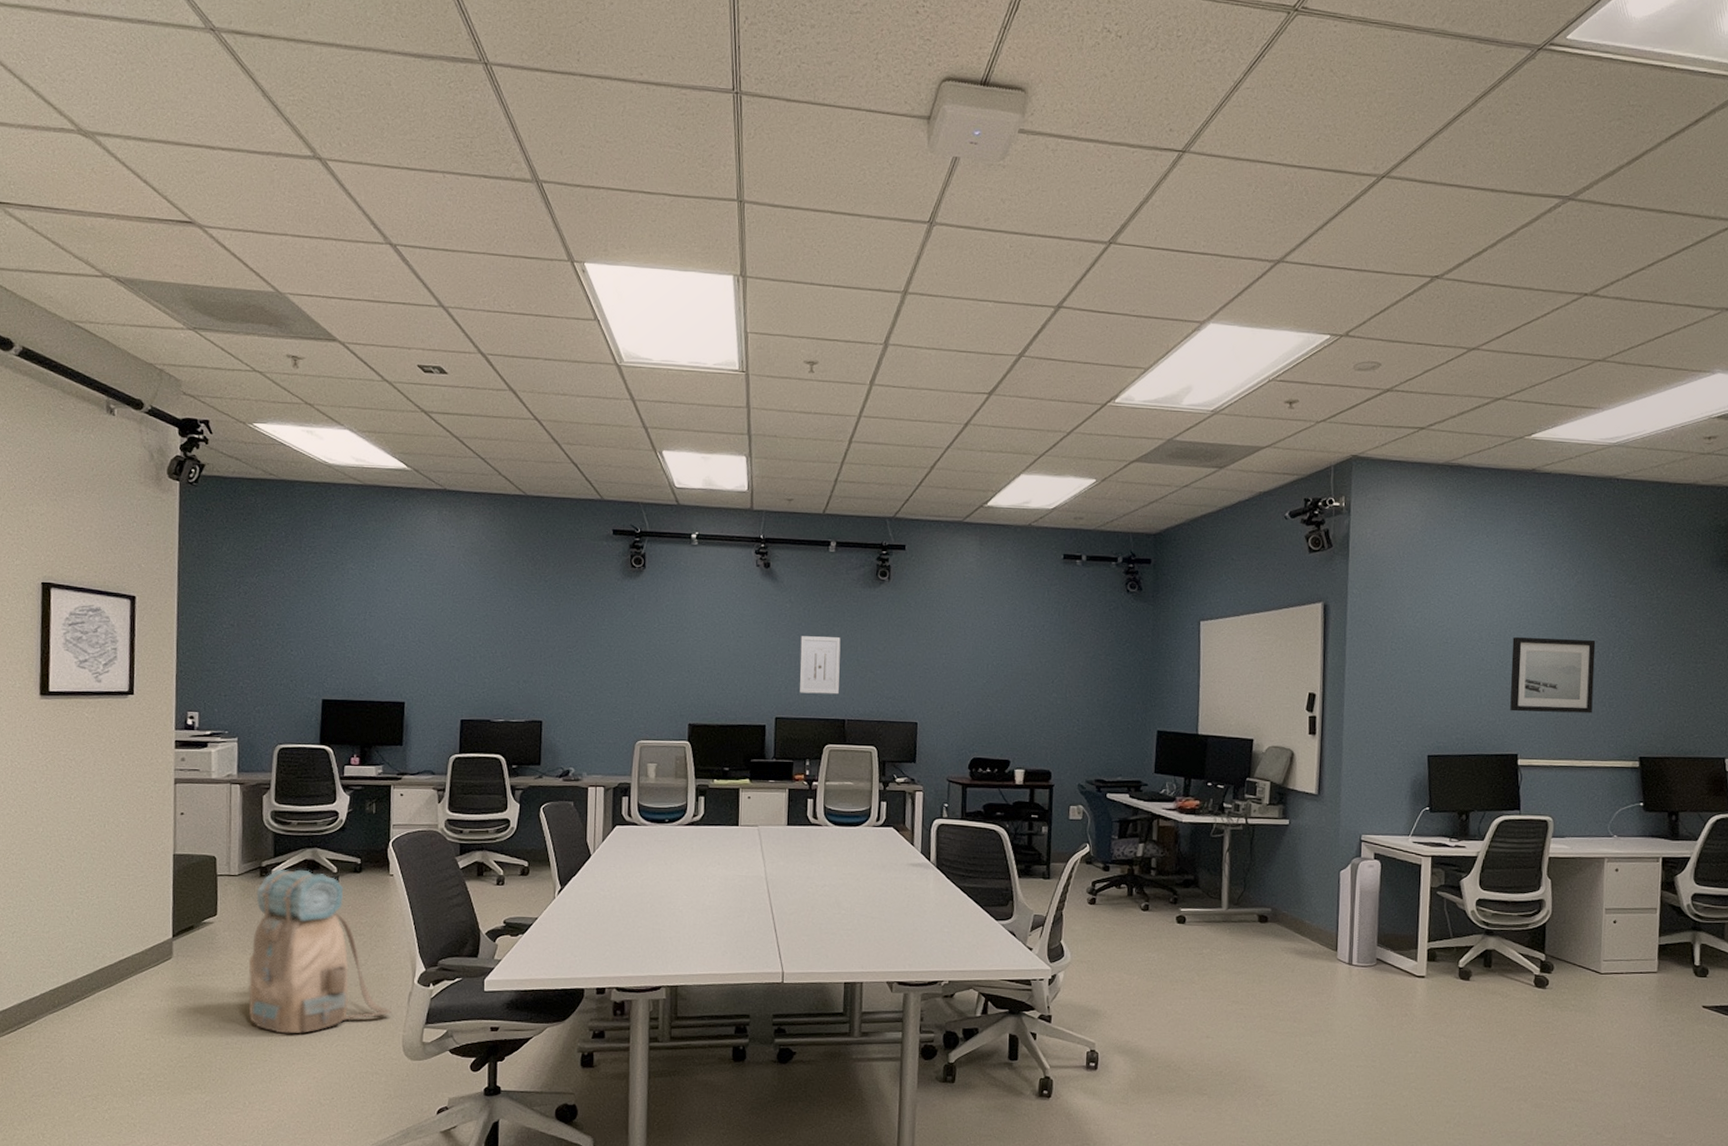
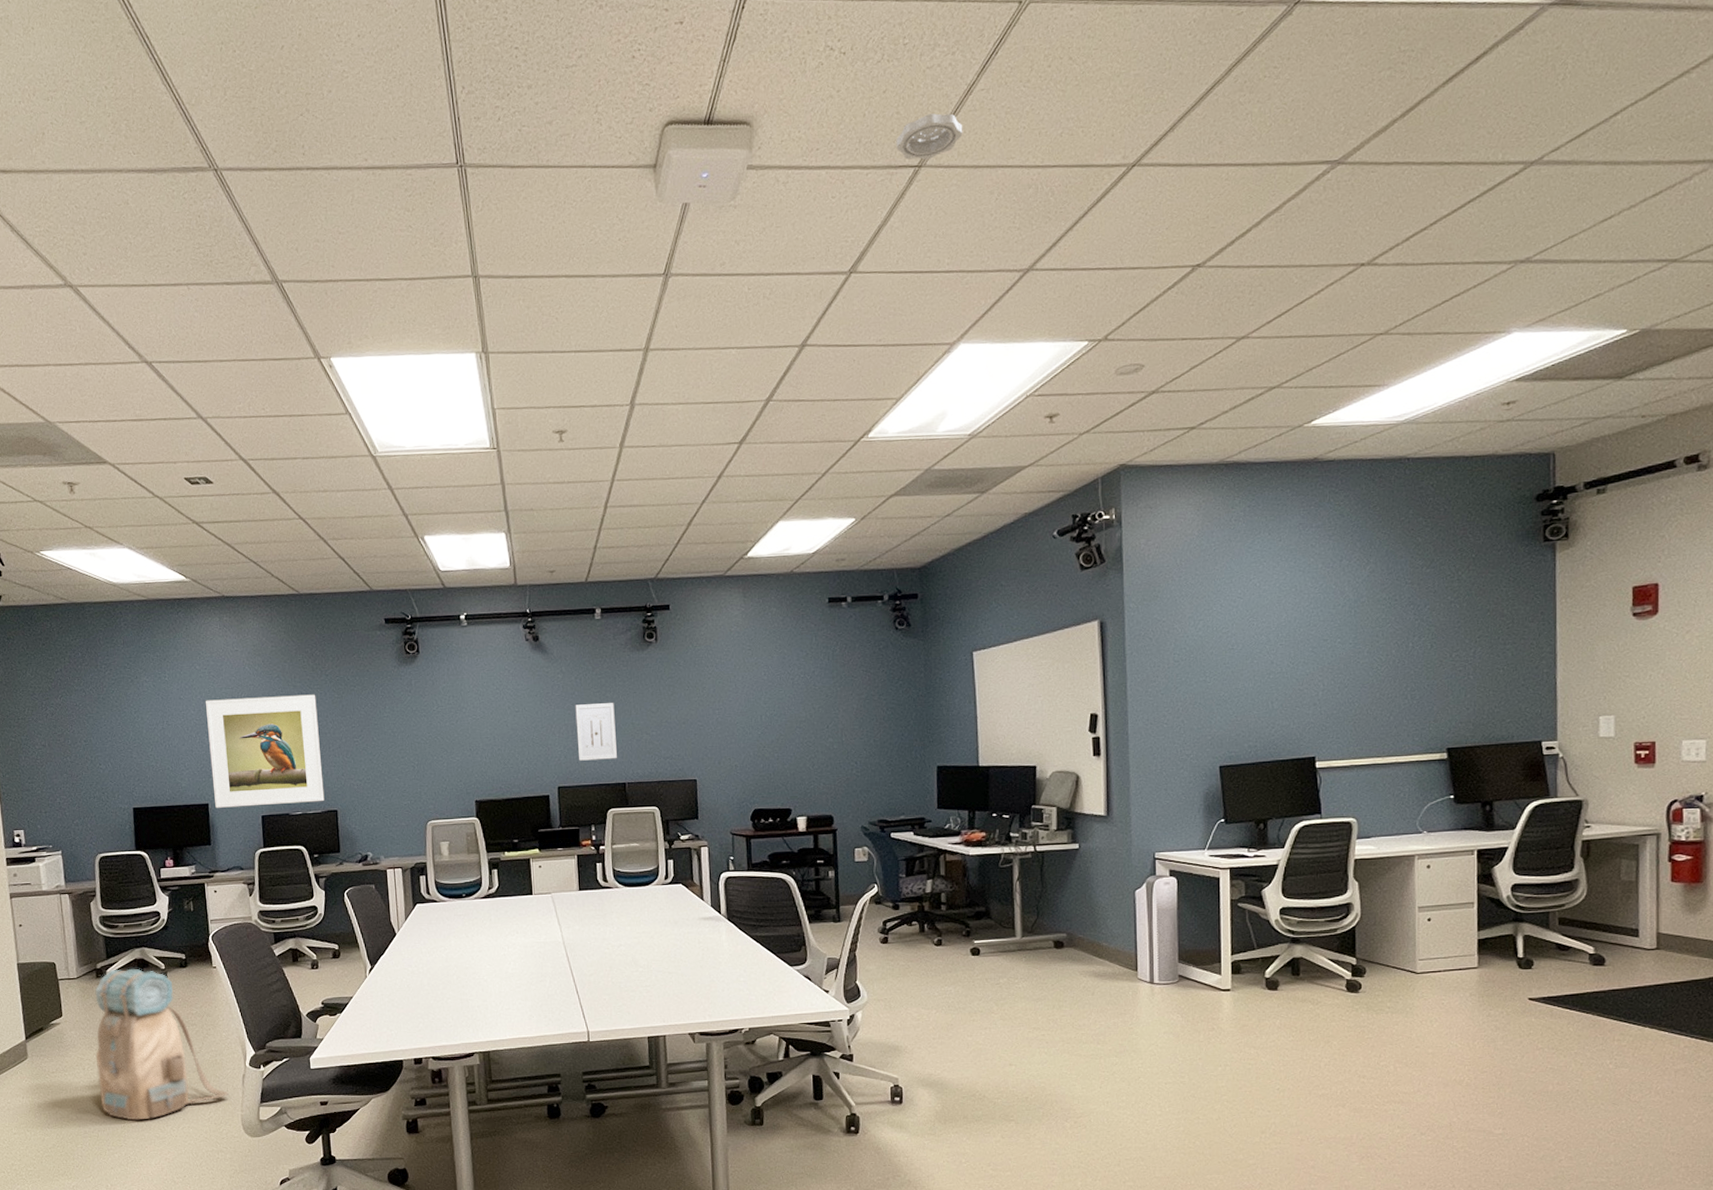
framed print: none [412,594,532,711] -> present [206,694,325,808]
smoke detector: none [1163,104,1227,146] -> present [896,113,963,160]
wall art: present [1510,636,1596,713] -> none [1303,631,1393,713]

